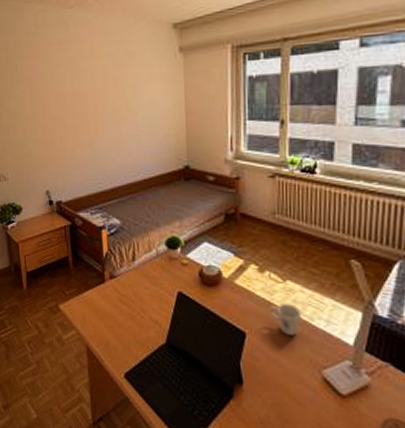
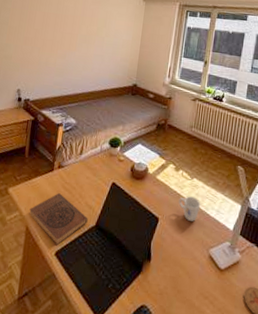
book: none [86,307,156,367] -> present [29,193,88,246]

